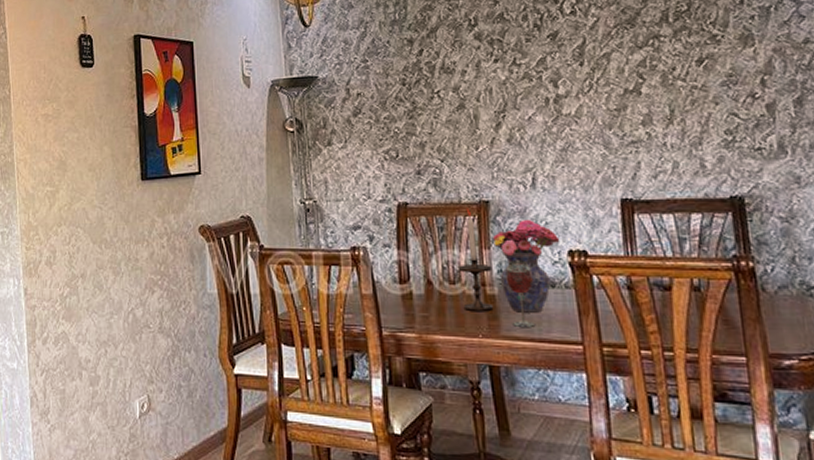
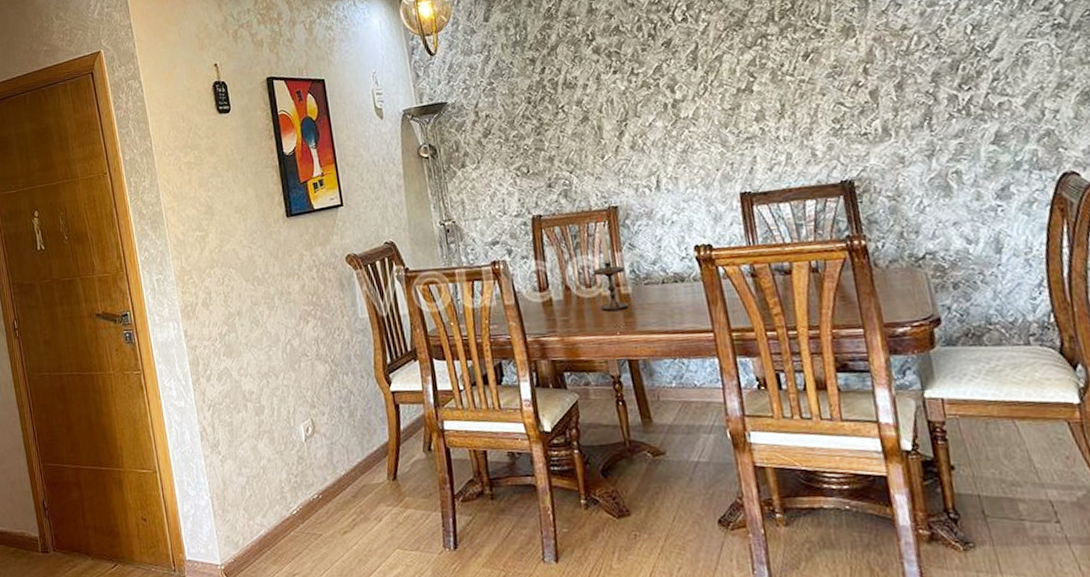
flower arrangement: present [493,219,560,313] -> none [623,219,686,308]
wineglass: present [505,260,536,327] -> none [637,258,669,322]

